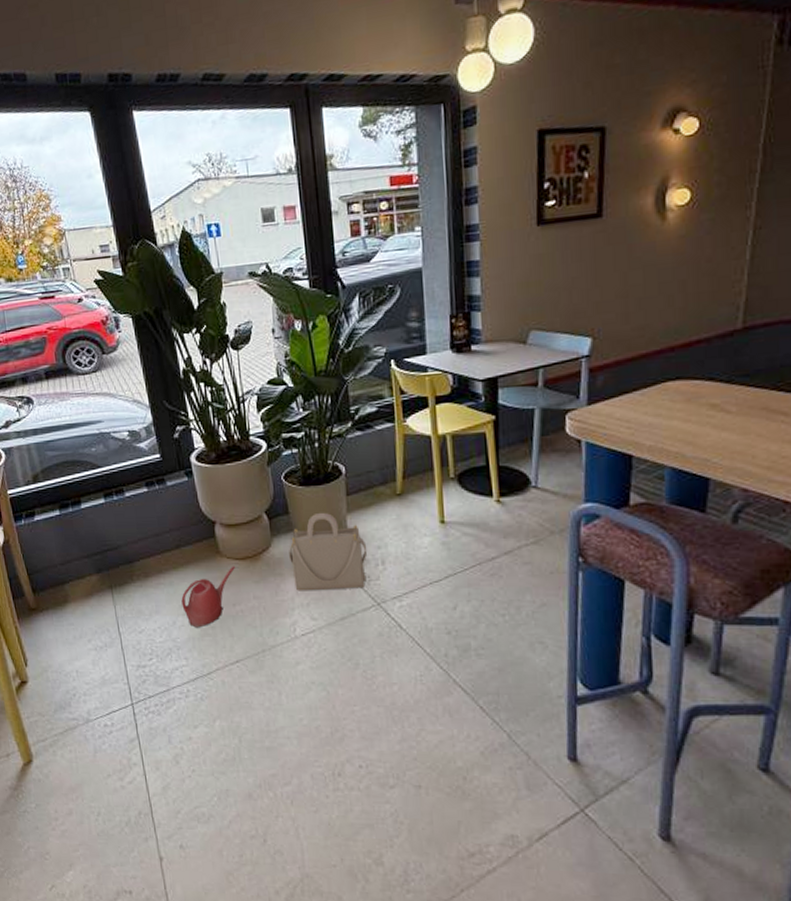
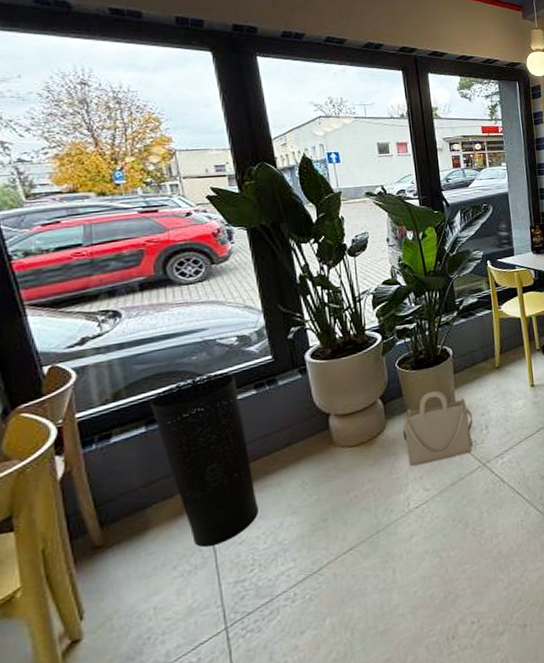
umbrella stand: none [61,466,154,629] -> present [150,372,258,548]
watering can: present [181,566,236,628] -> none [290,453,351,525]

